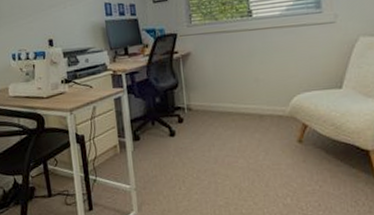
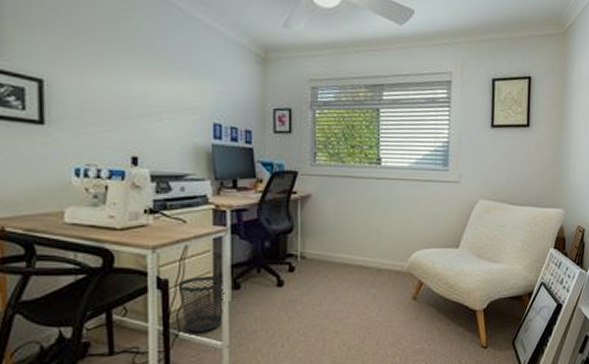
wastebasket: none [91,130,129,178] -> present [177,276,225,332]

